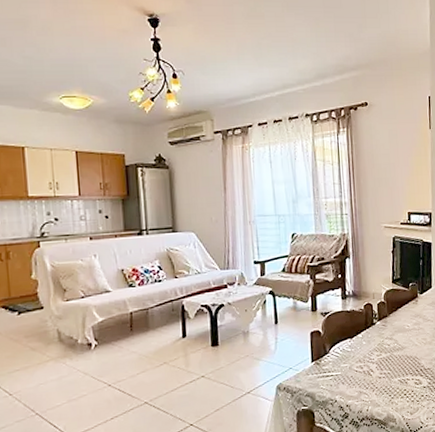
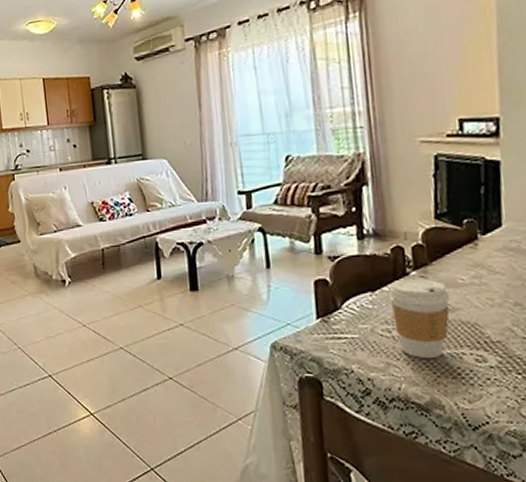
coffee cup: none [362,326,401,386] -> present [388,278,450,359]

